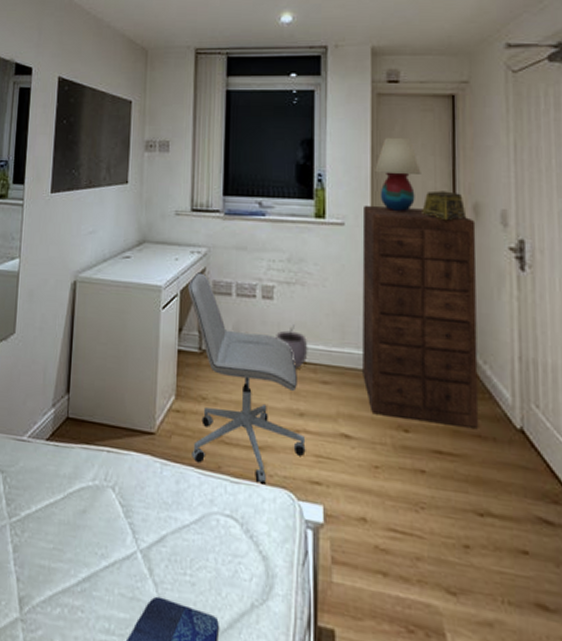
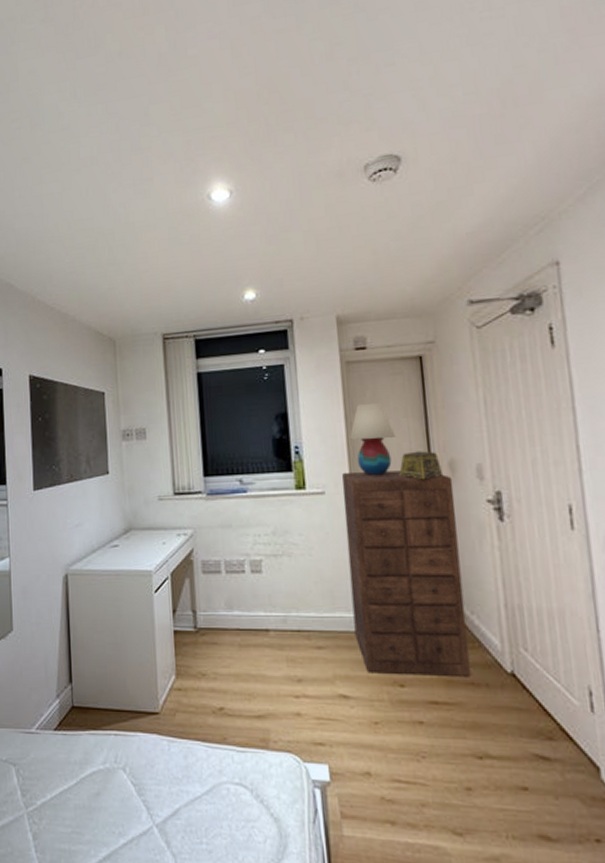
office chair: present [188,271,306,484] -> none [178,552,307,750]
plant pot: present [276,325,308,368] -> none [268,595,301,637]

